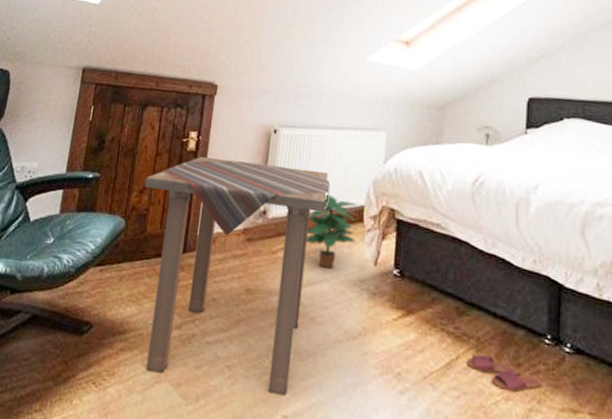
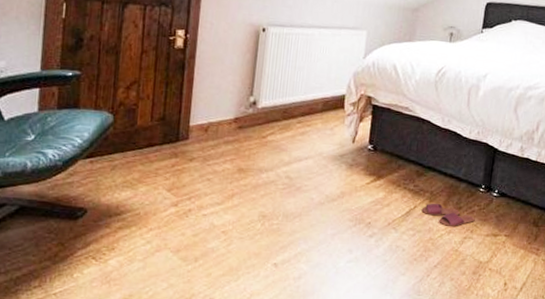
side table: present [144,157,331,396] -> none [131,54,316,249]
potted plant: present [305,195,357,269] -> none [293,86,339,148]

